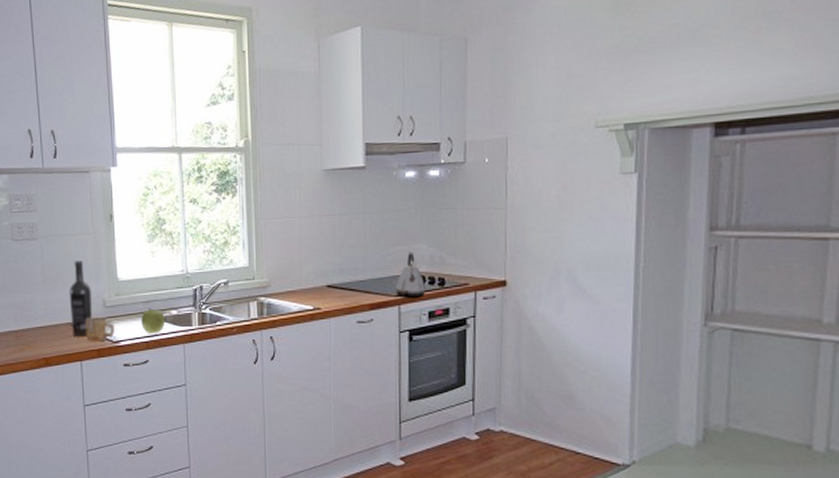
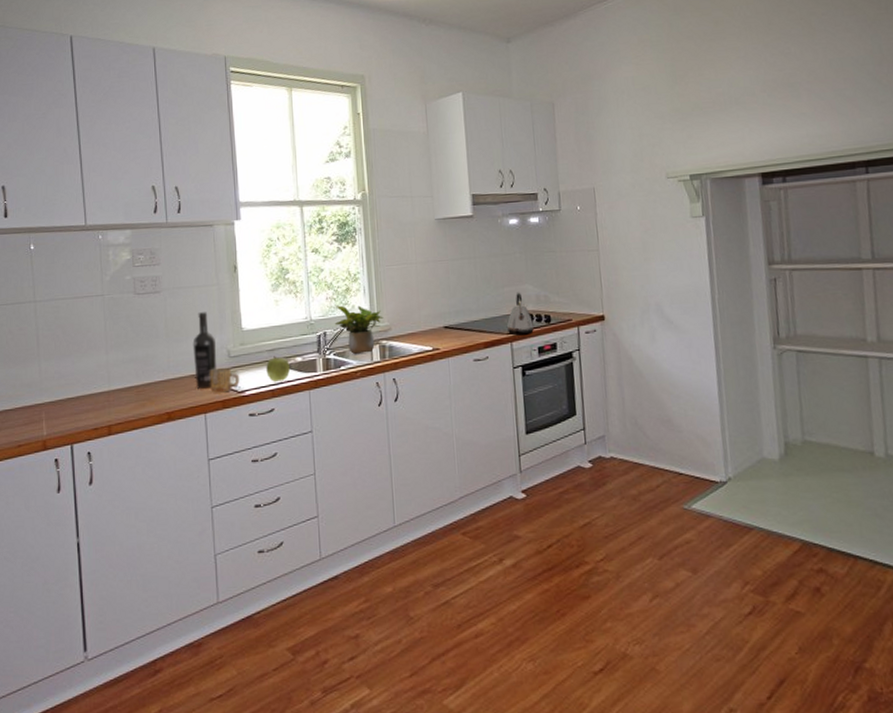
potted plant: none [211,259,263,311] -> present [334,305,384,355]

